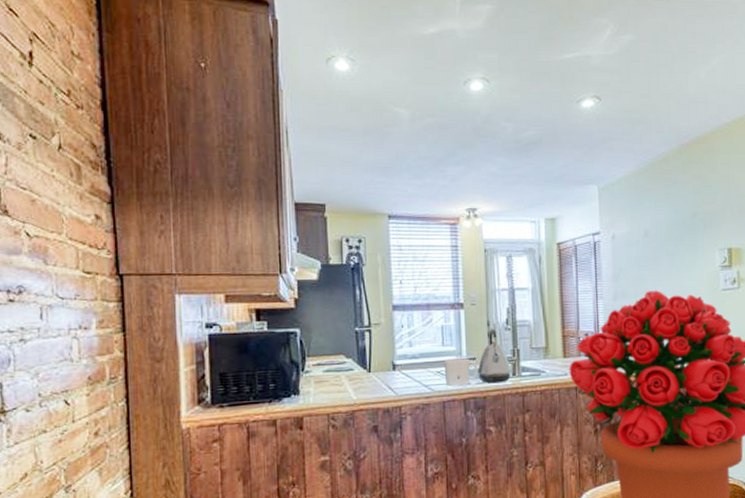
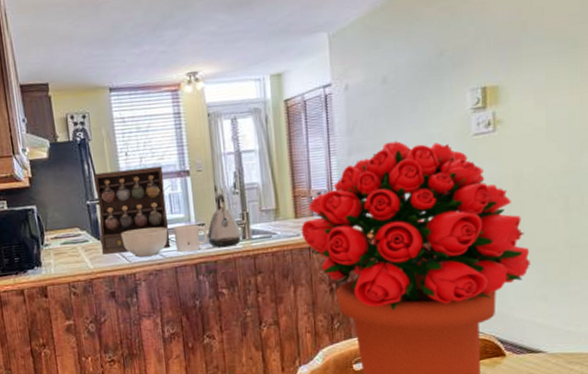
spice rack: none [365,297,440,385] -> present [94,166,171,255]
bowl: none [388,358,438,390] -> present [120,226,168,258]

